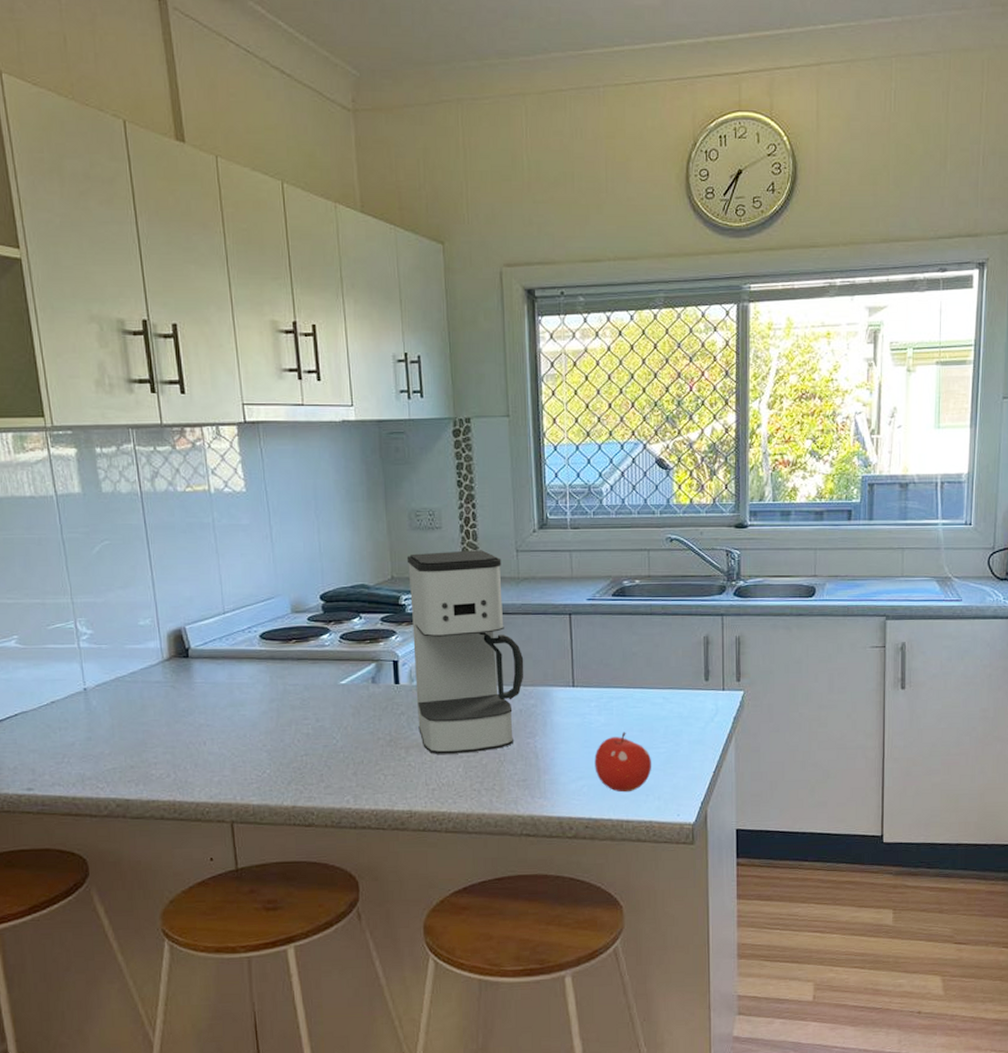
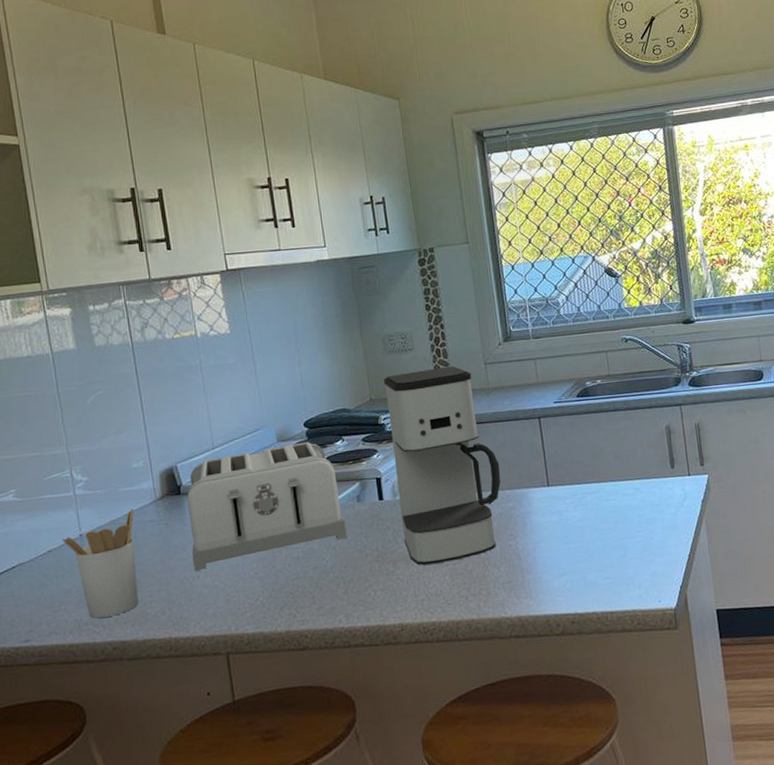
utensil holder: none [66,667,143,774] -> present [62,509,139,619]
toaster: none [194,615,359,737] -> present [186,441,347,571]
fruit: present [594,732,652,793] -> none [574,525,630,585]

